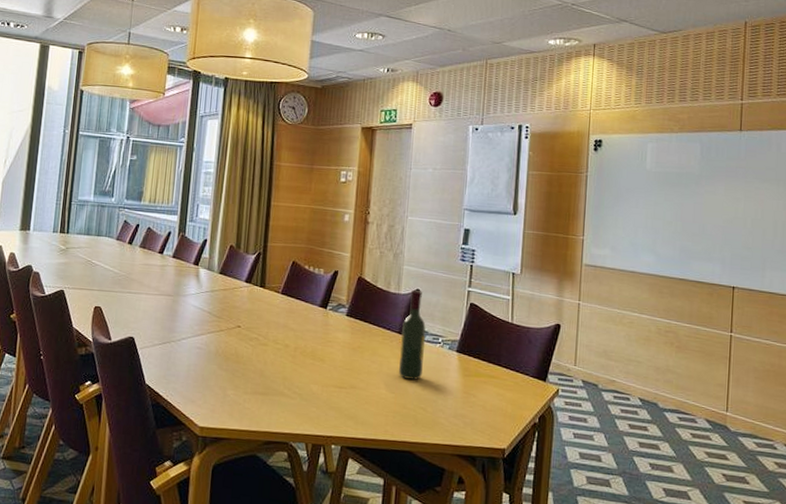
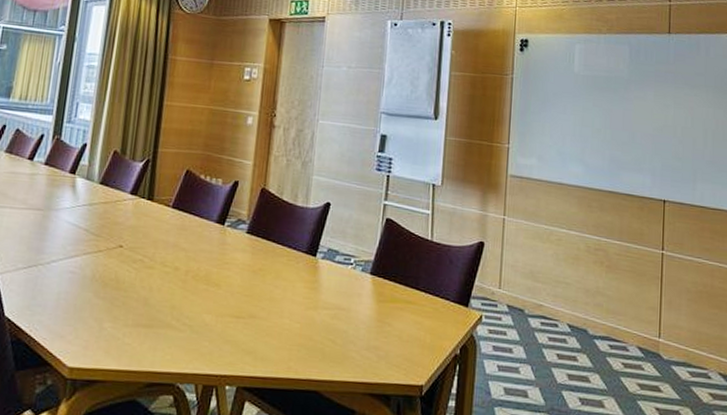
wine bottle: present [399,289,426,380] -> none [305,203,337,307]

